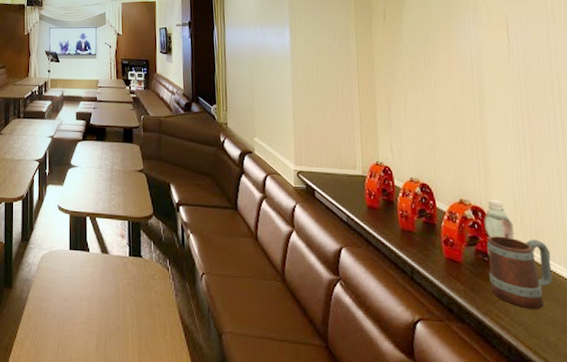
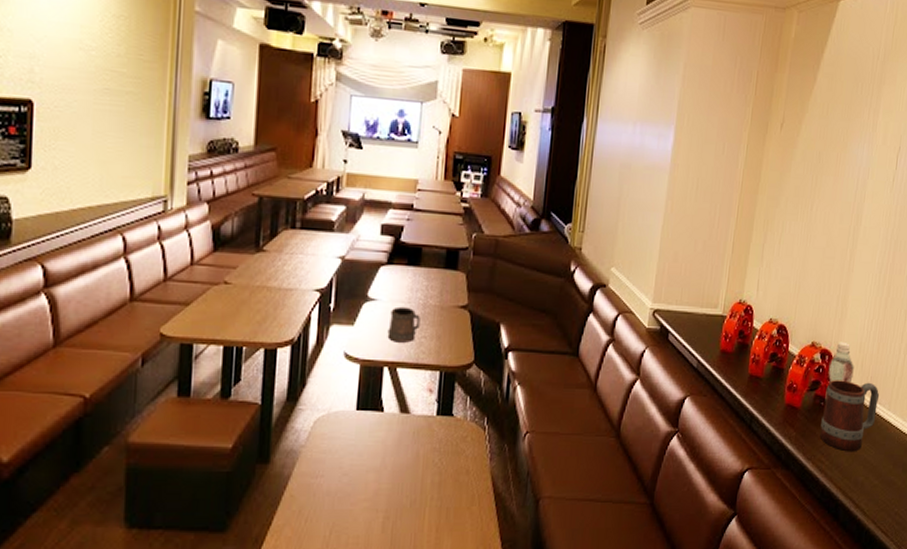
beer mug: none [87,171,110,199] -> present [387,306,420,343]

